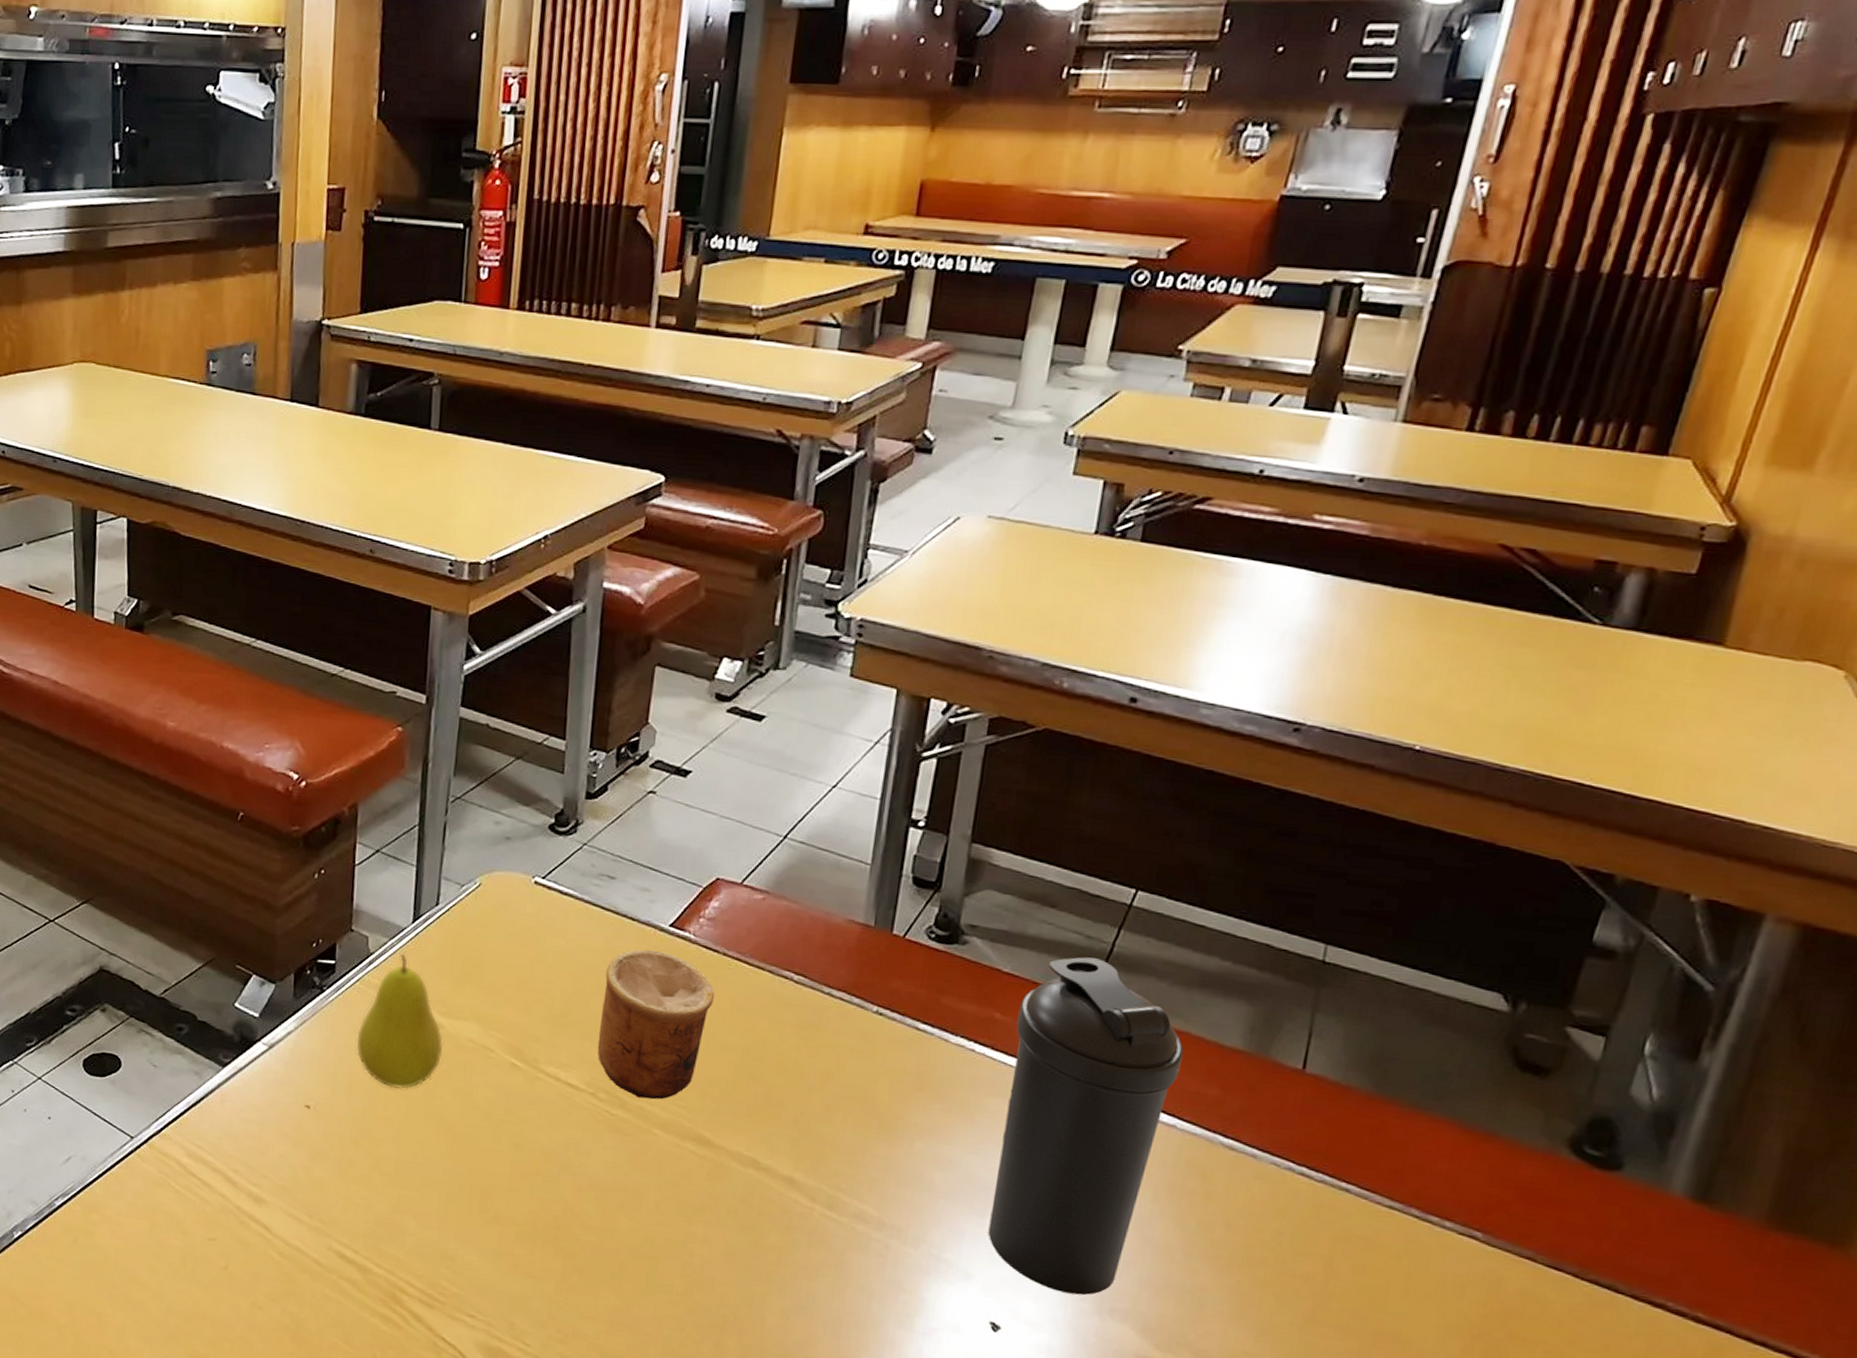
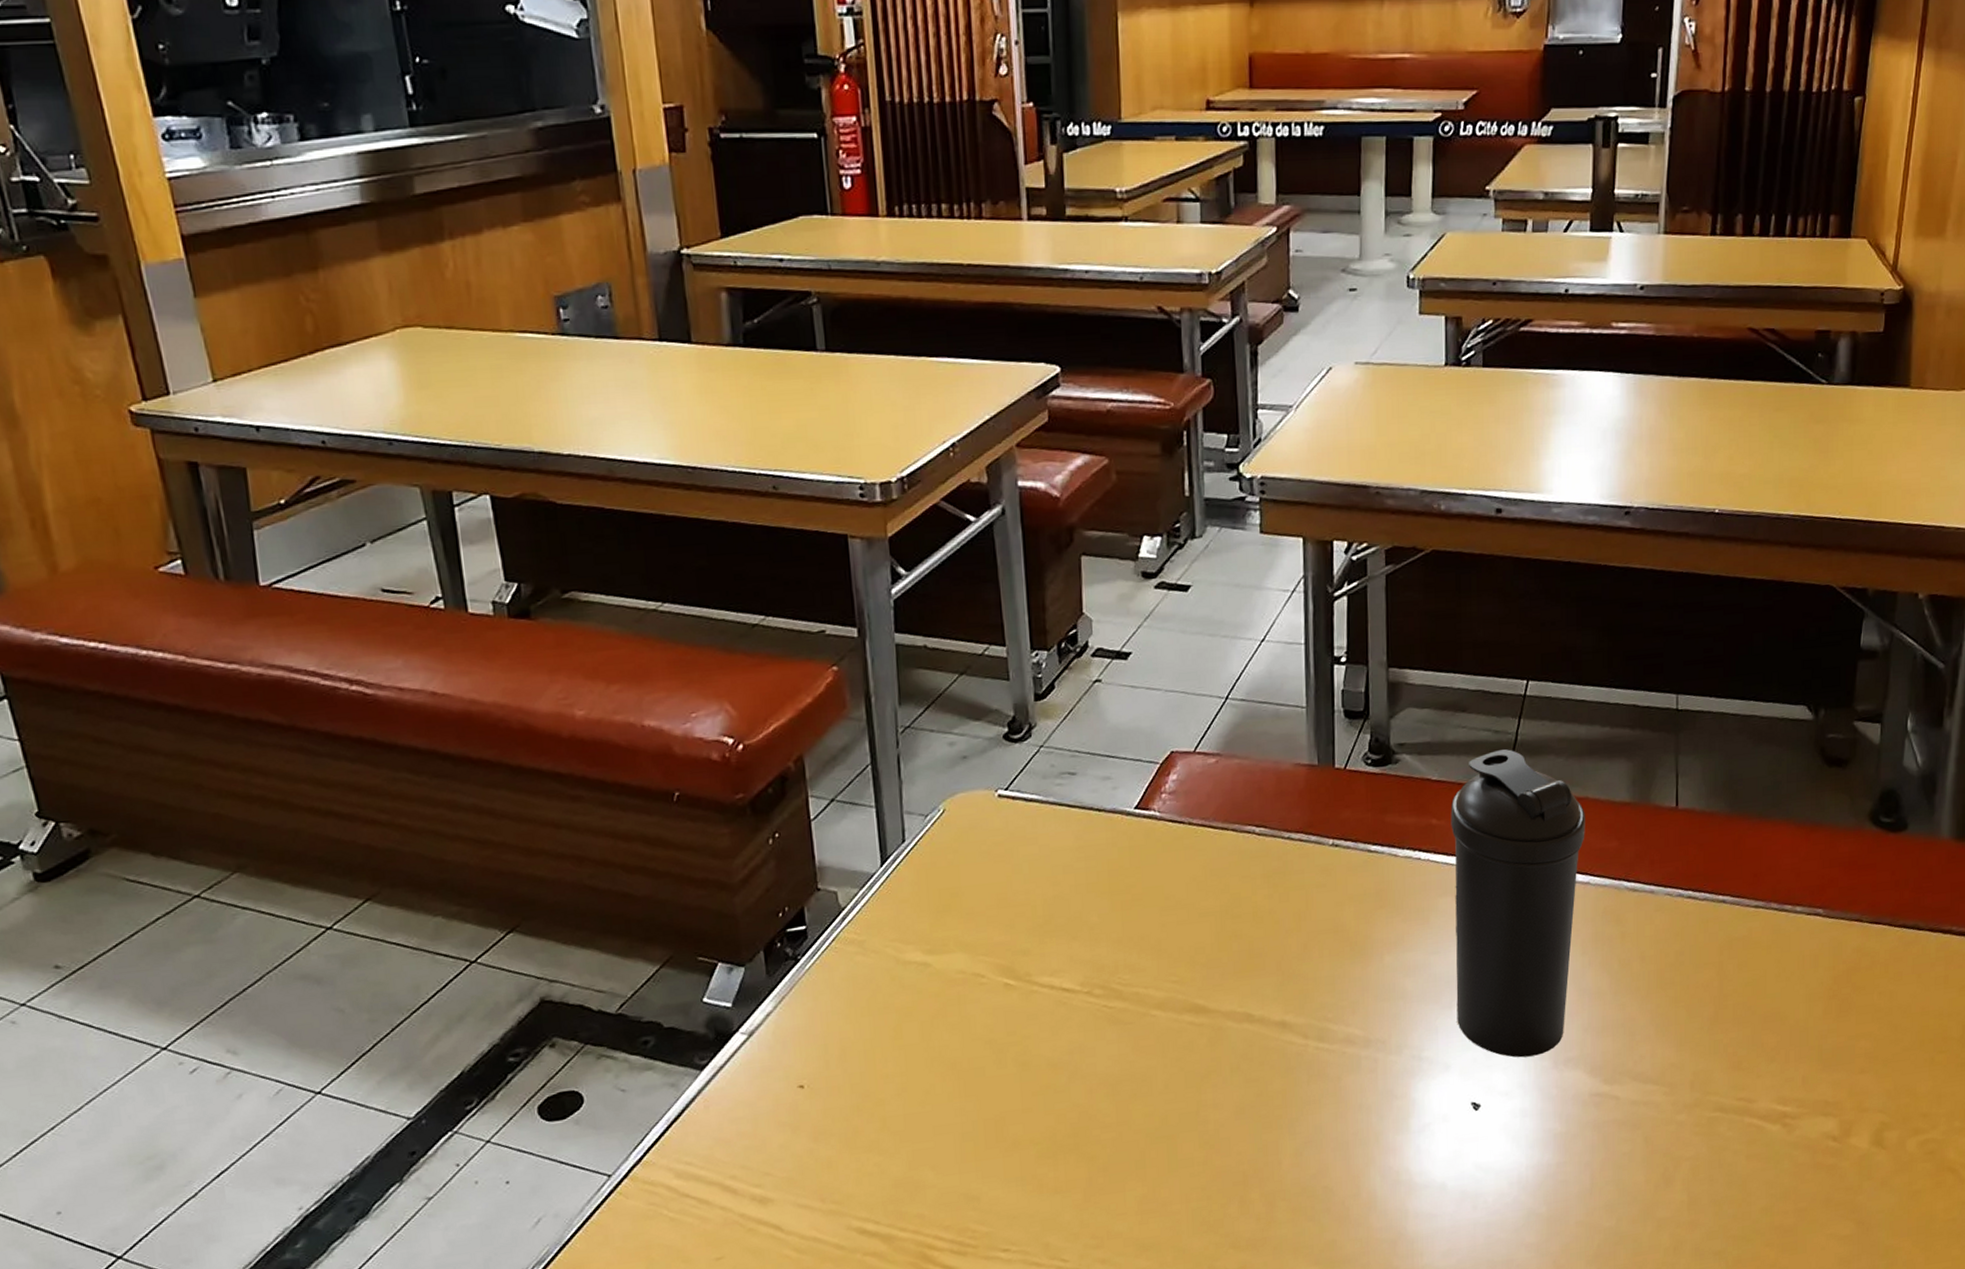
fruit: present [356,954,443,1089] -> none [841,901,933,1043]
cup: present [597,949,715,1100] -> none [1082,835,1188,984]

